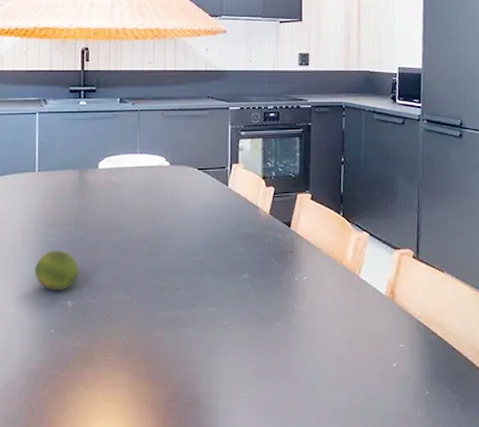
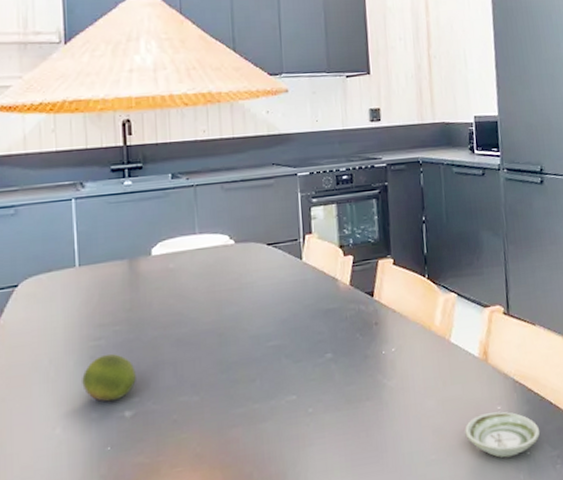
saucer: none [367,349,441,394] -> present [465,411,541,458]

